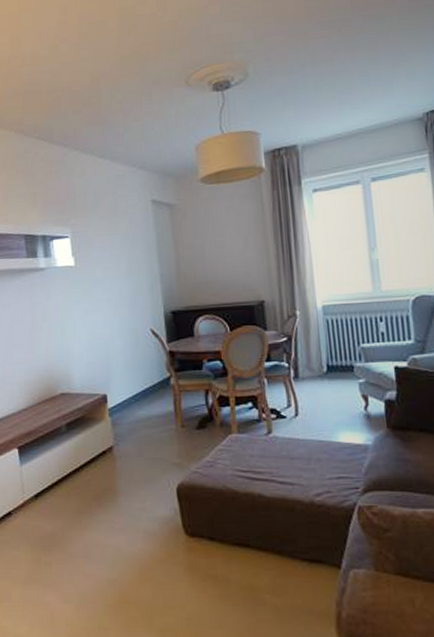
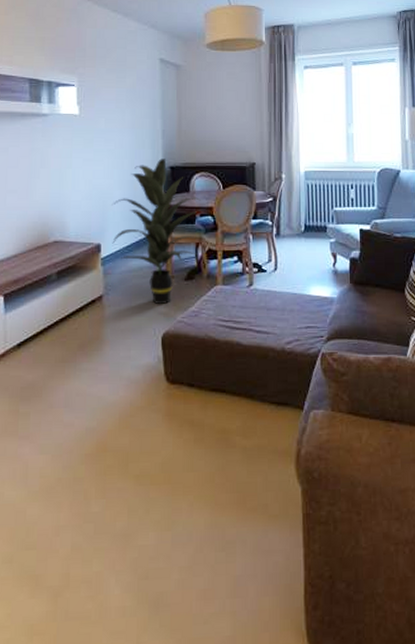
indoor plant: none [114,303,207,454] -> present [112,159,201,304]

